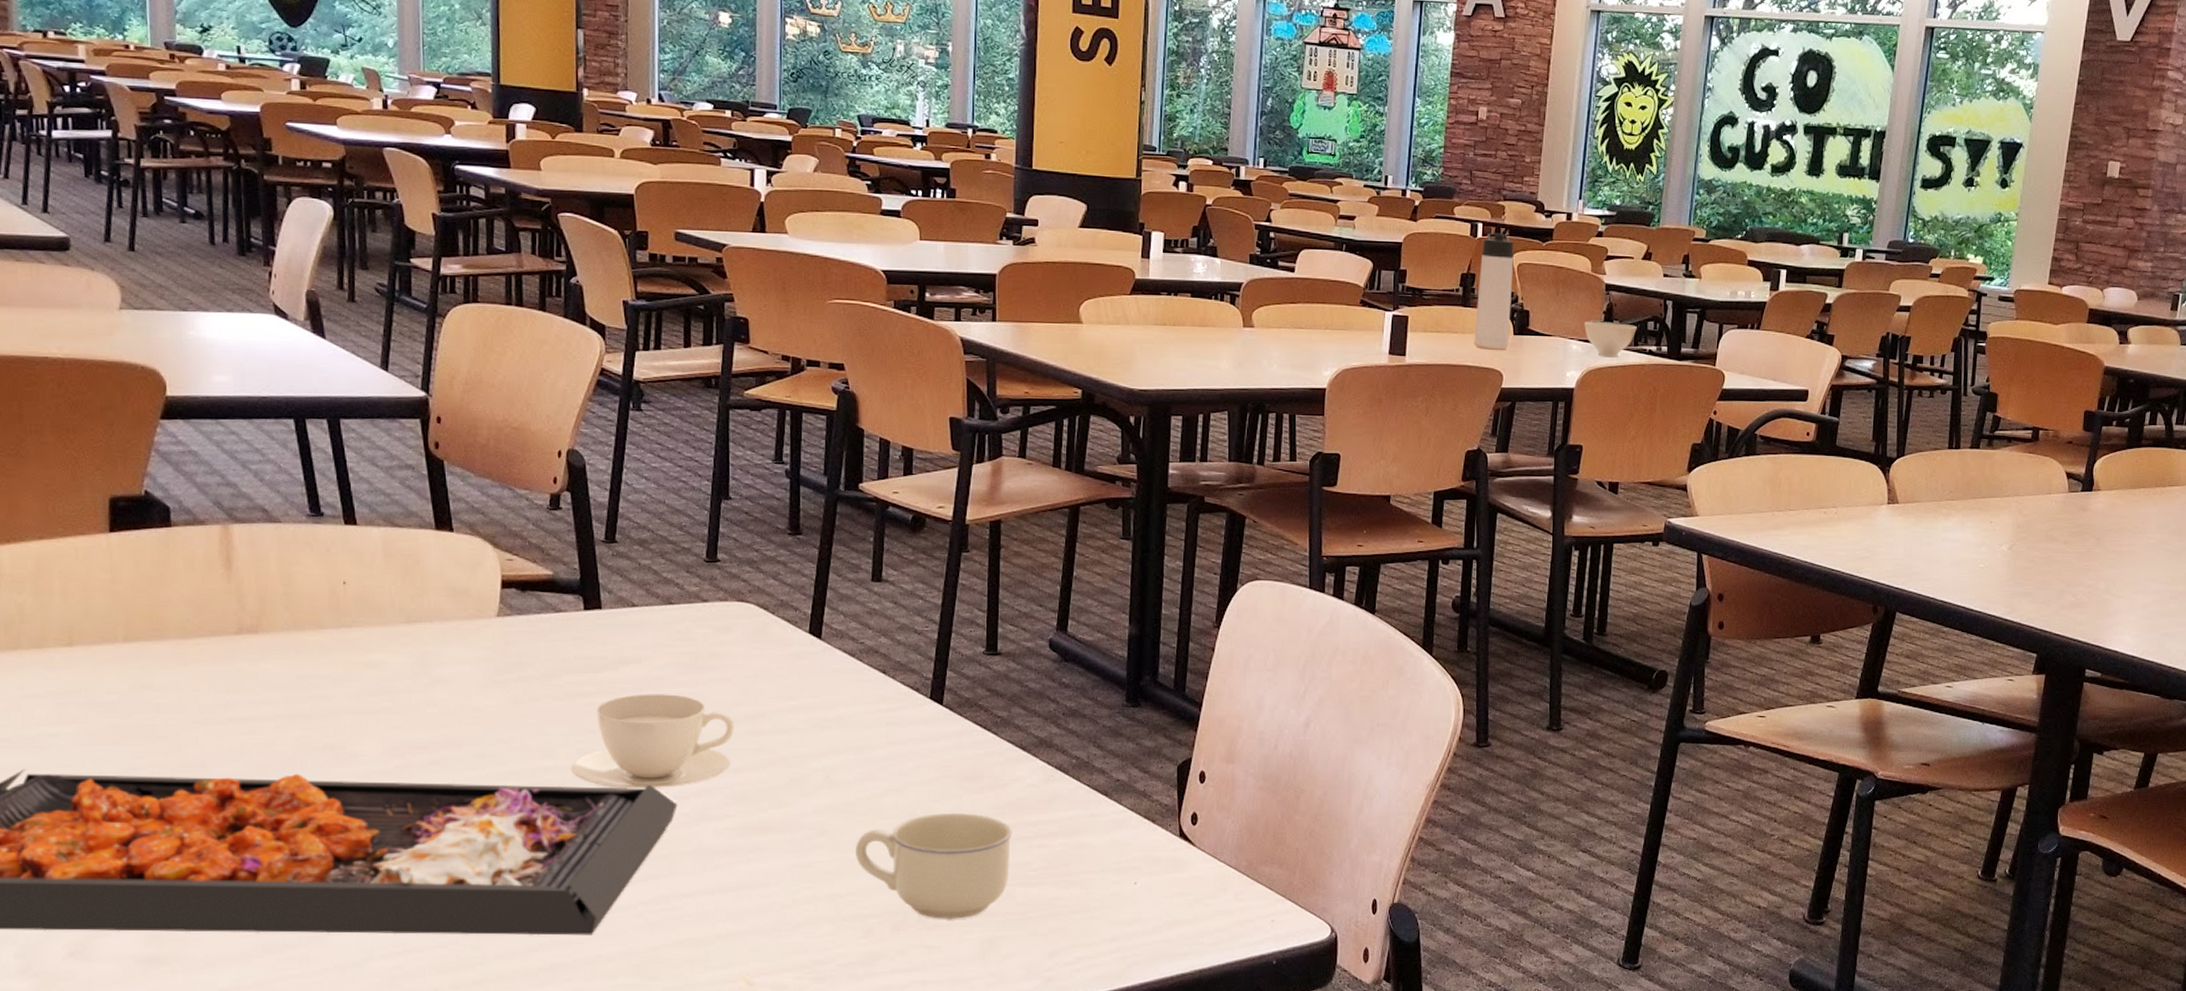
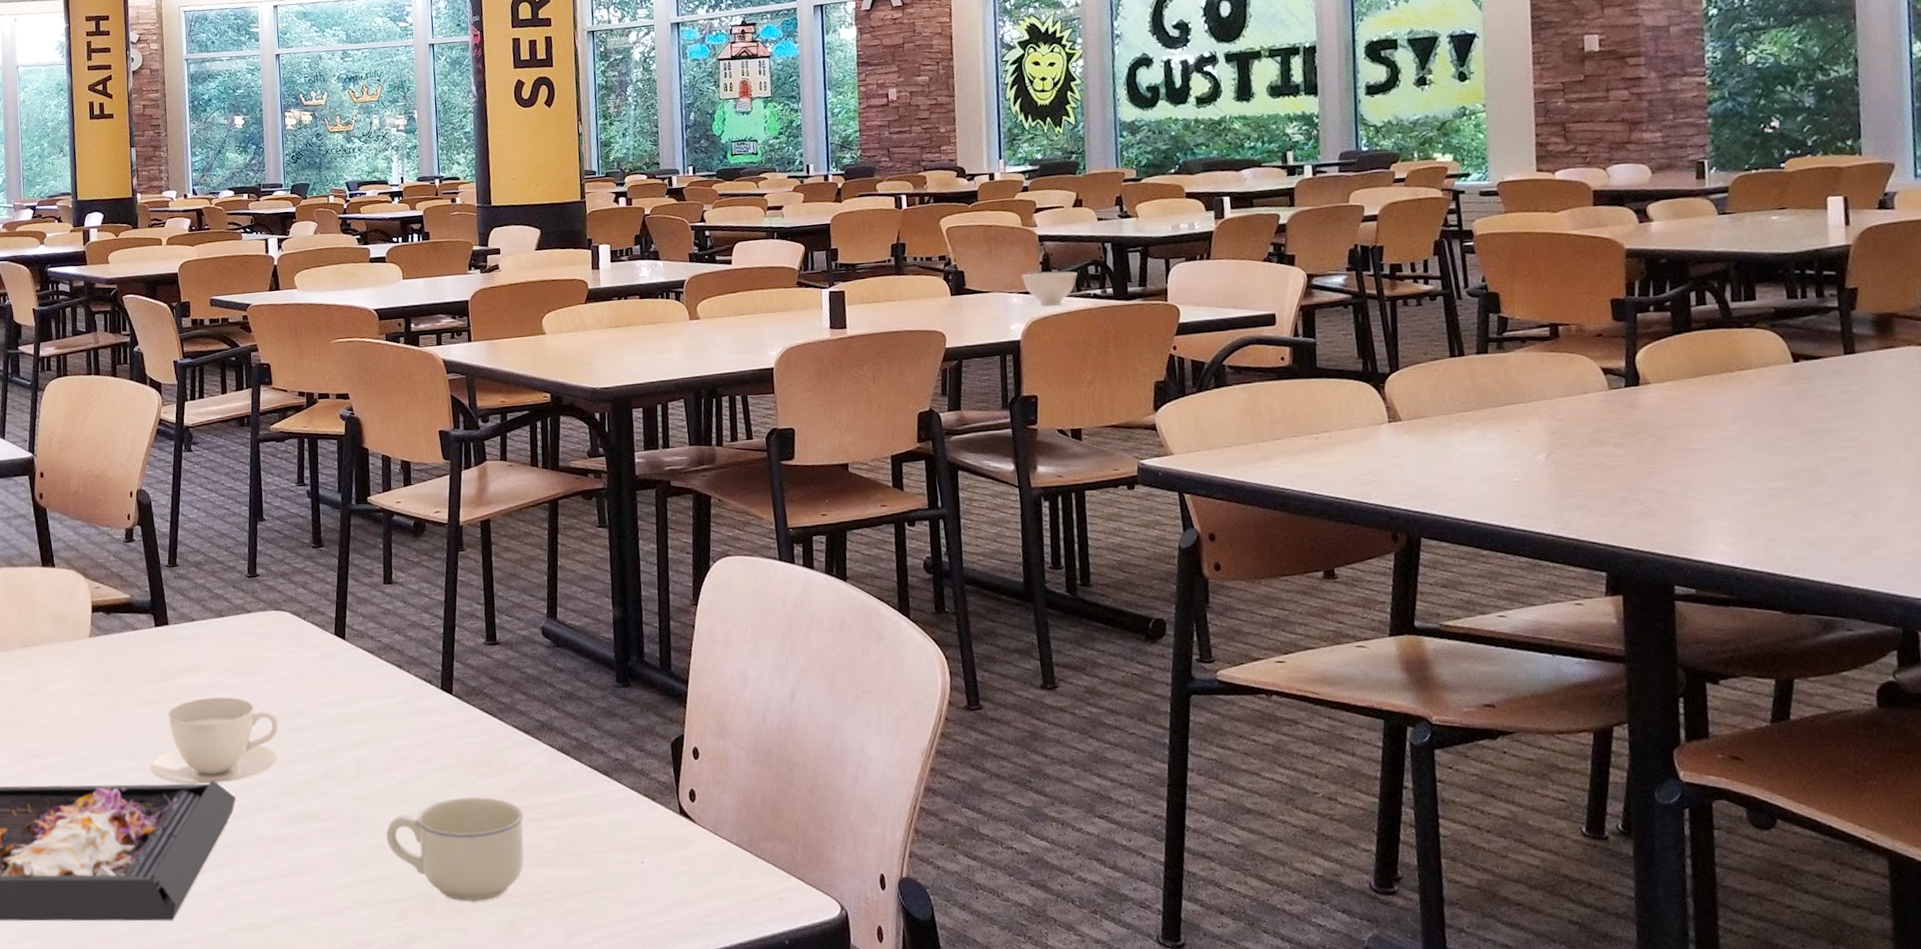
thermos bottle: present [1474,233,1514,351] -> none [908,202,948,314]

